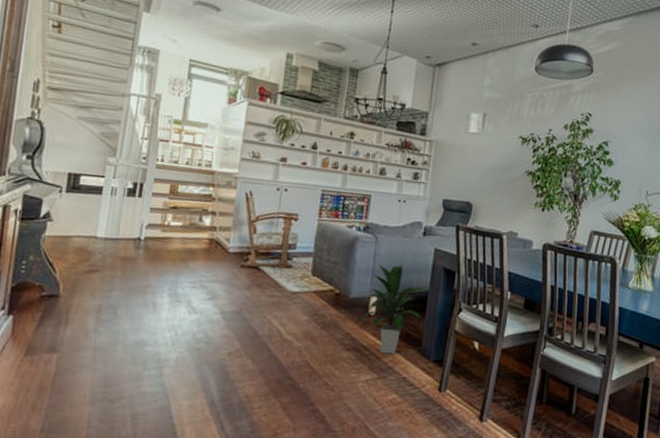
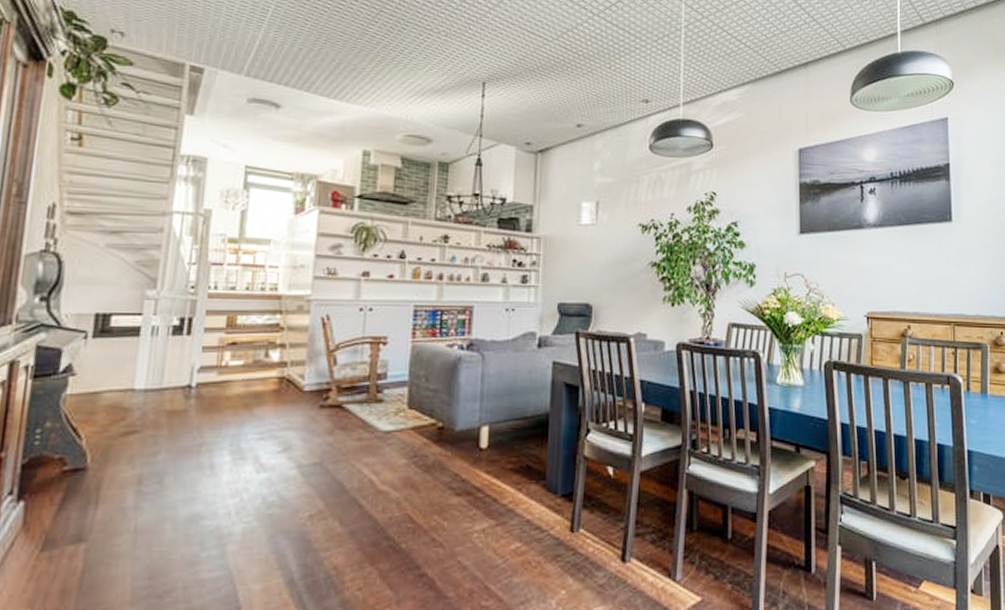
indoor plant: present [354,265,428,354] -> none [463,385,548,494]

